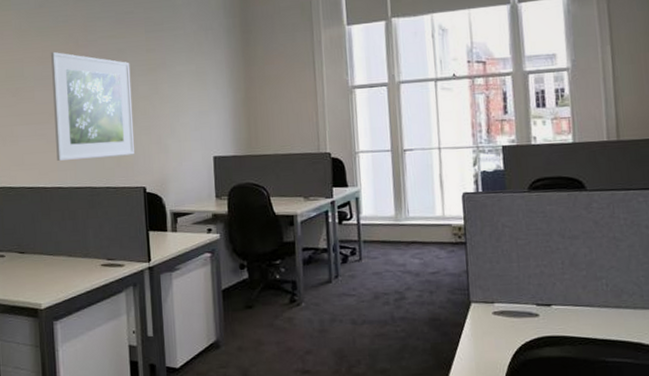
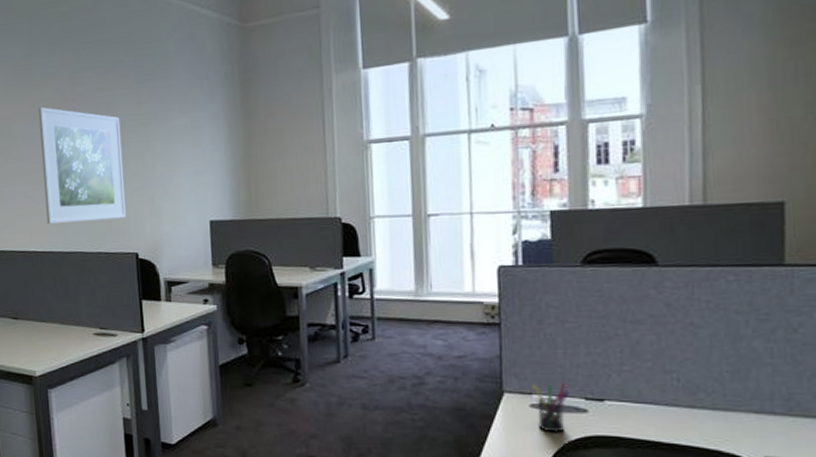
pen holder: none [494,291,525,336] -> present [533,382,570,433]

